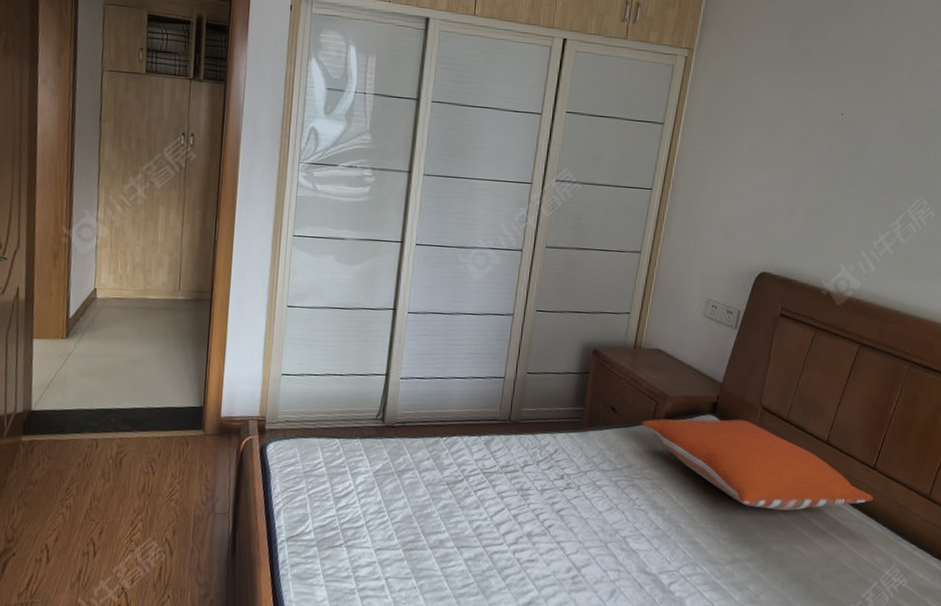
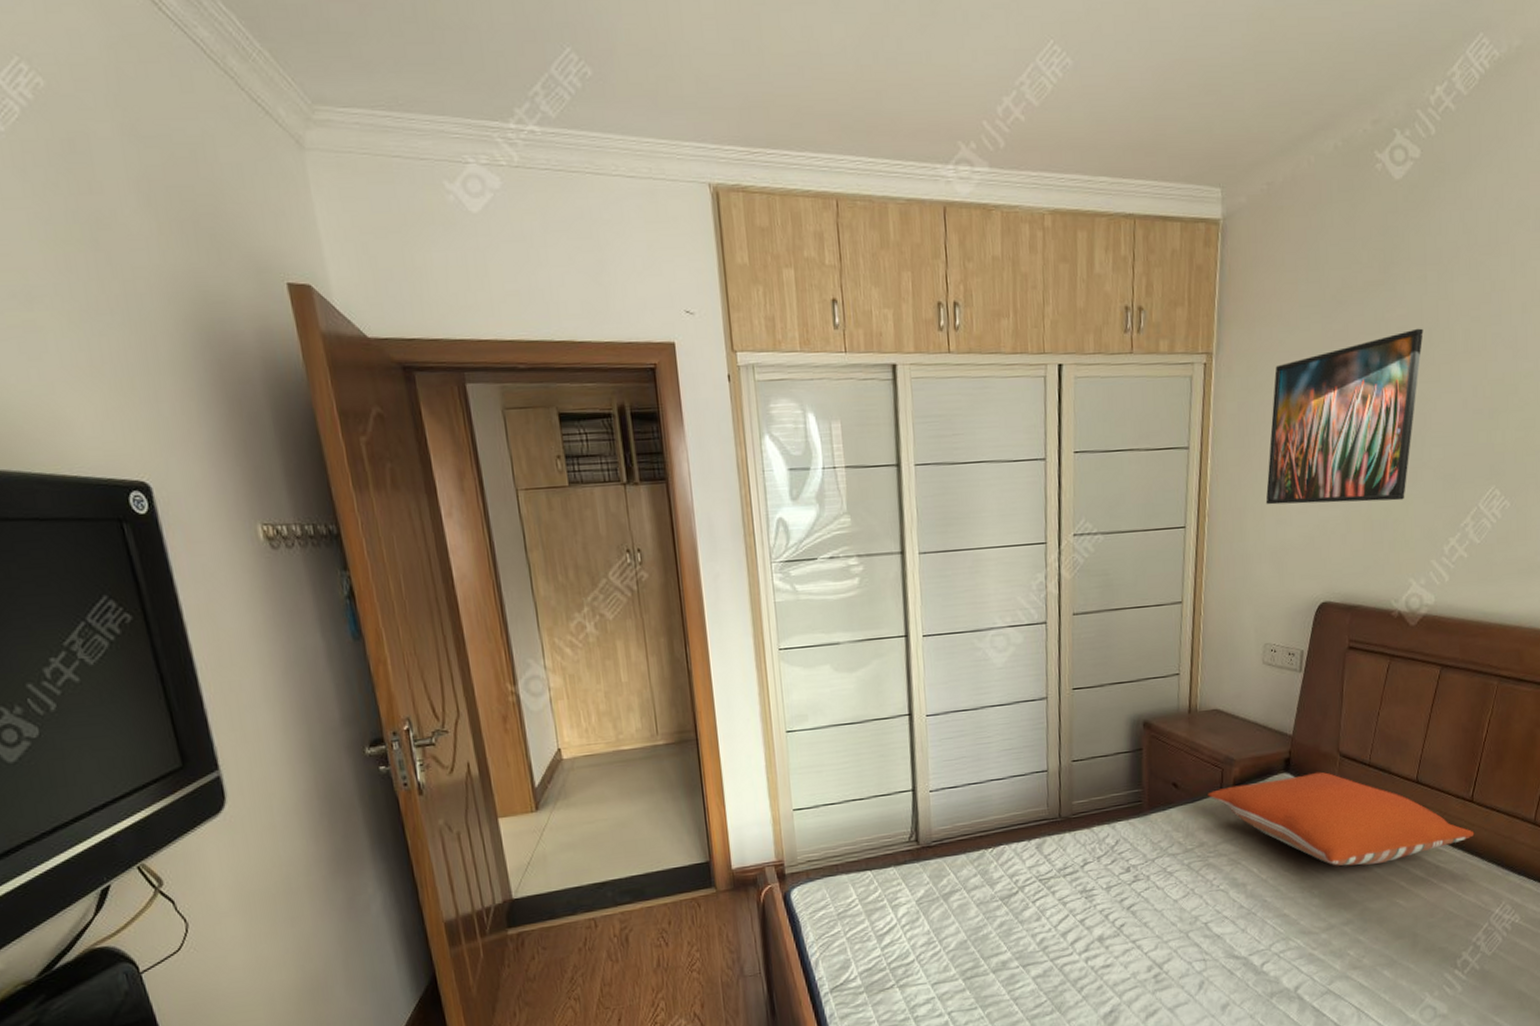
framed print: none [723,55,875,196] -> present [1265,328,1423,505]

